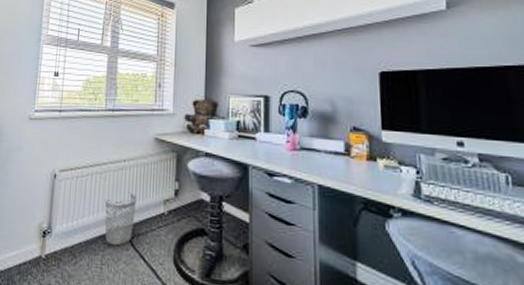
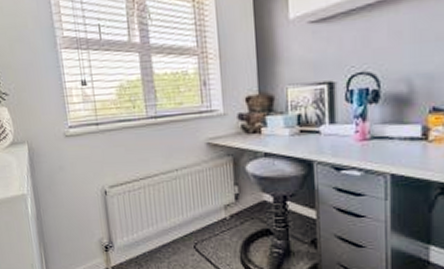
wastebasket: present [104,192,136,246] -> none [162,201,196,253]

